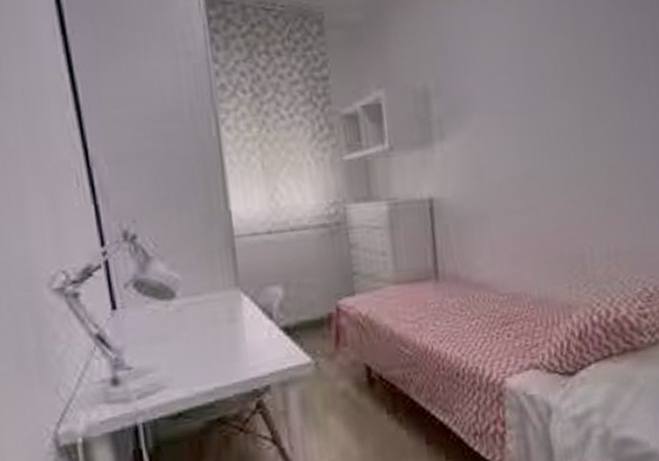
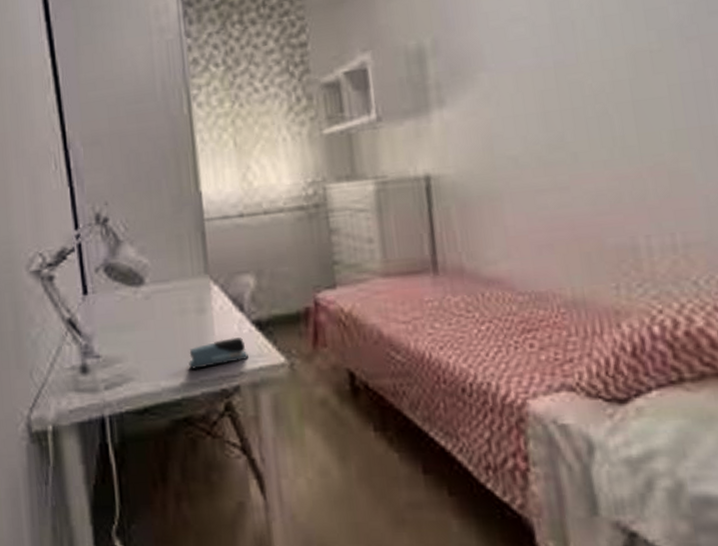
stapler: none [221,342,278,374] -> present [189,337,248,369]

